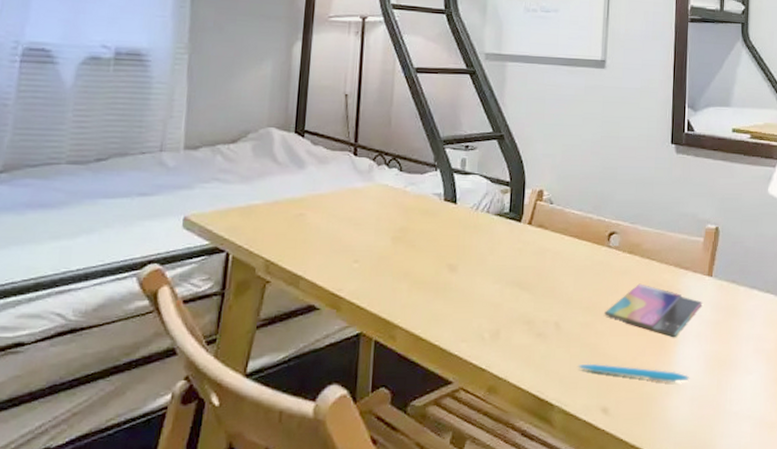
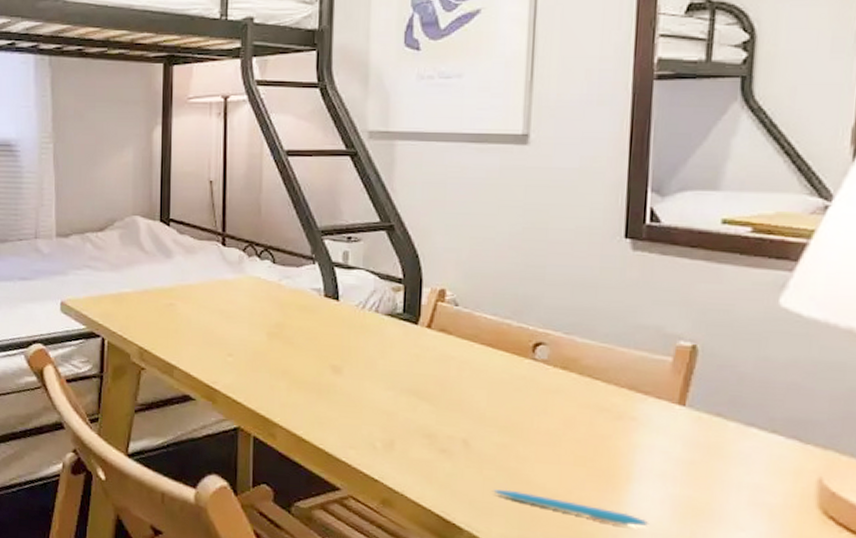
smartphone: present [604,283,702,337] -> none [528,405,670,473]

